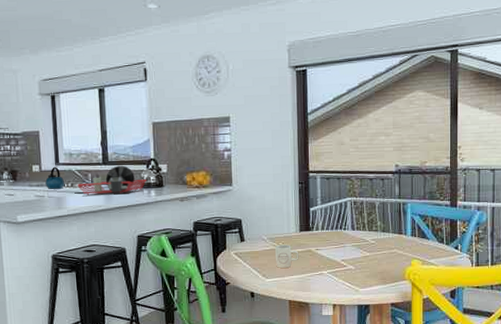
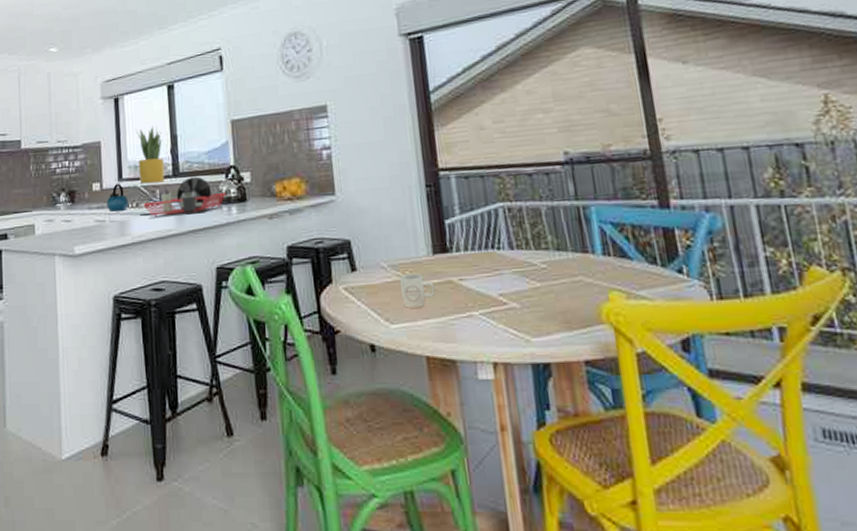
planter: none [71,121,96,169] -> present [136,125,165,184]

